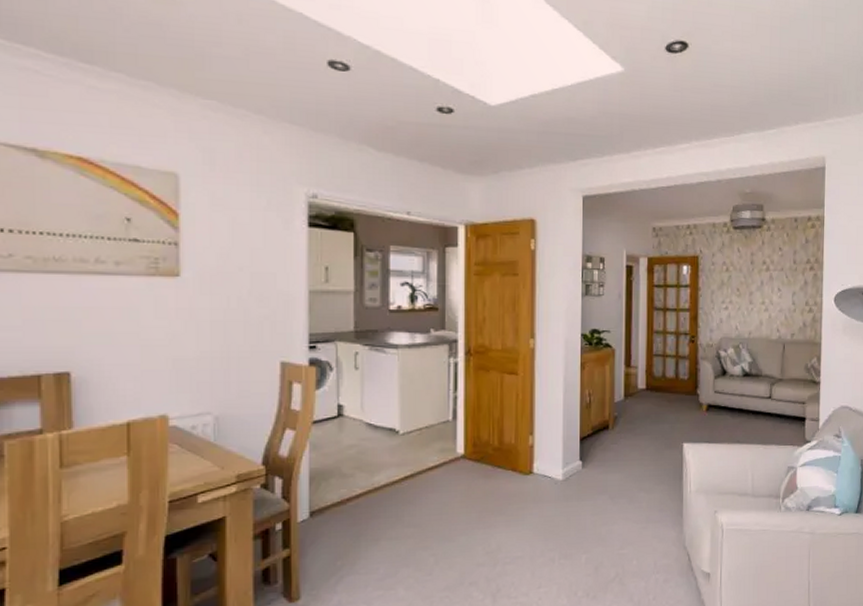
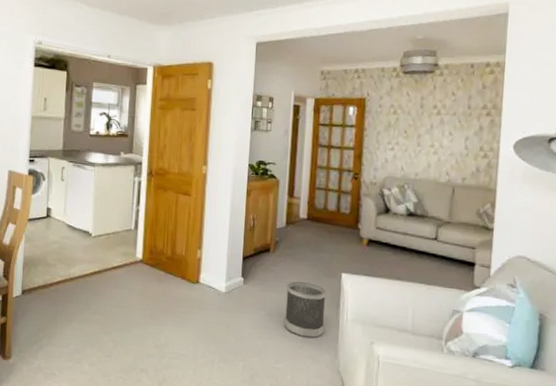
wastebasket: none [628,456,669,517] -> present [284,281,327,339]

